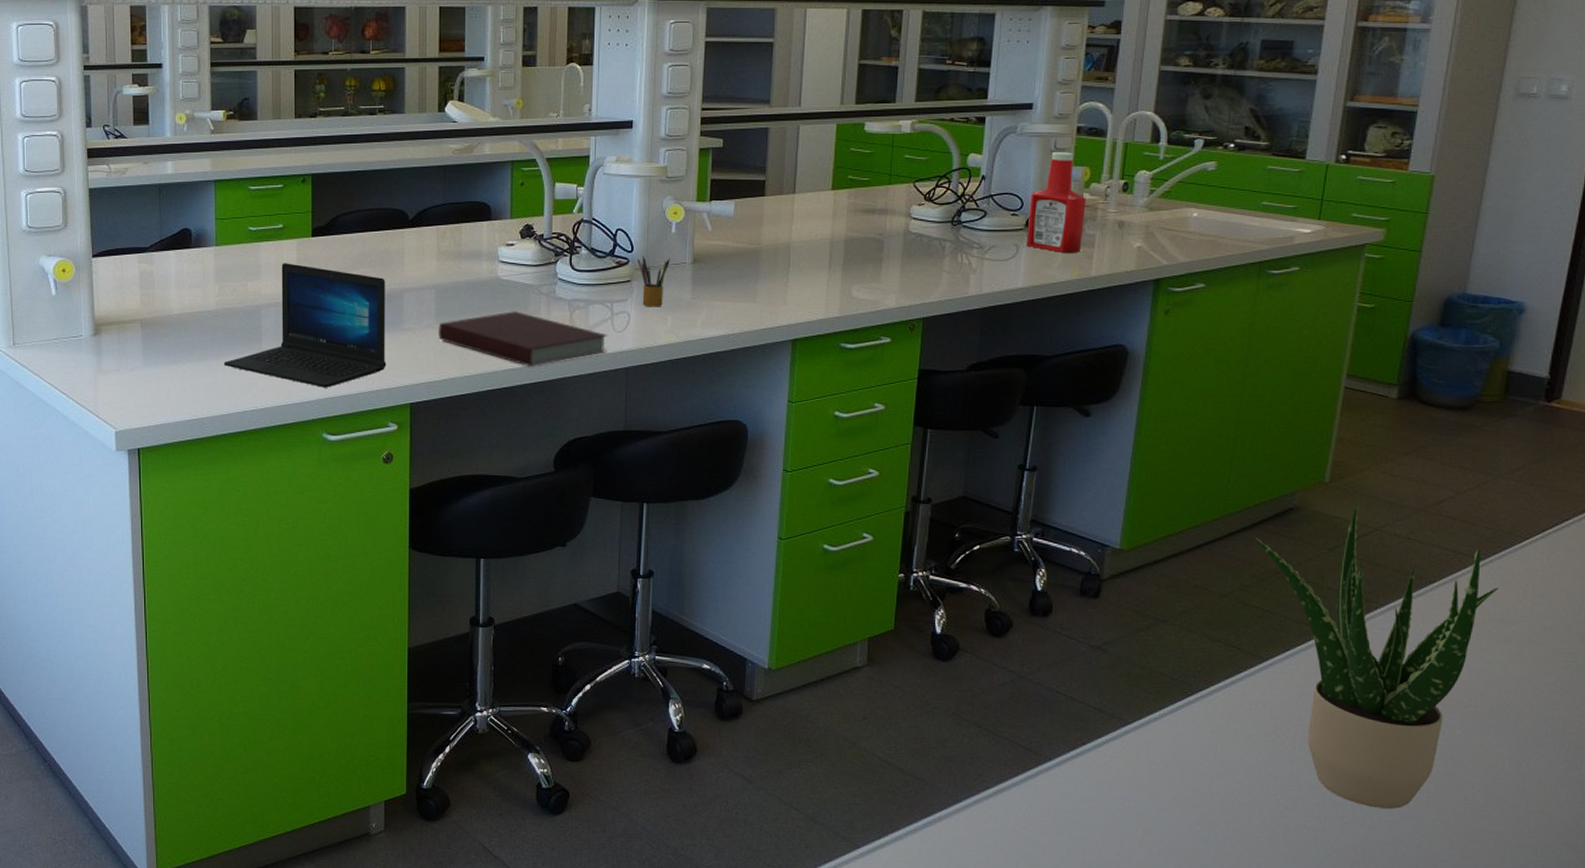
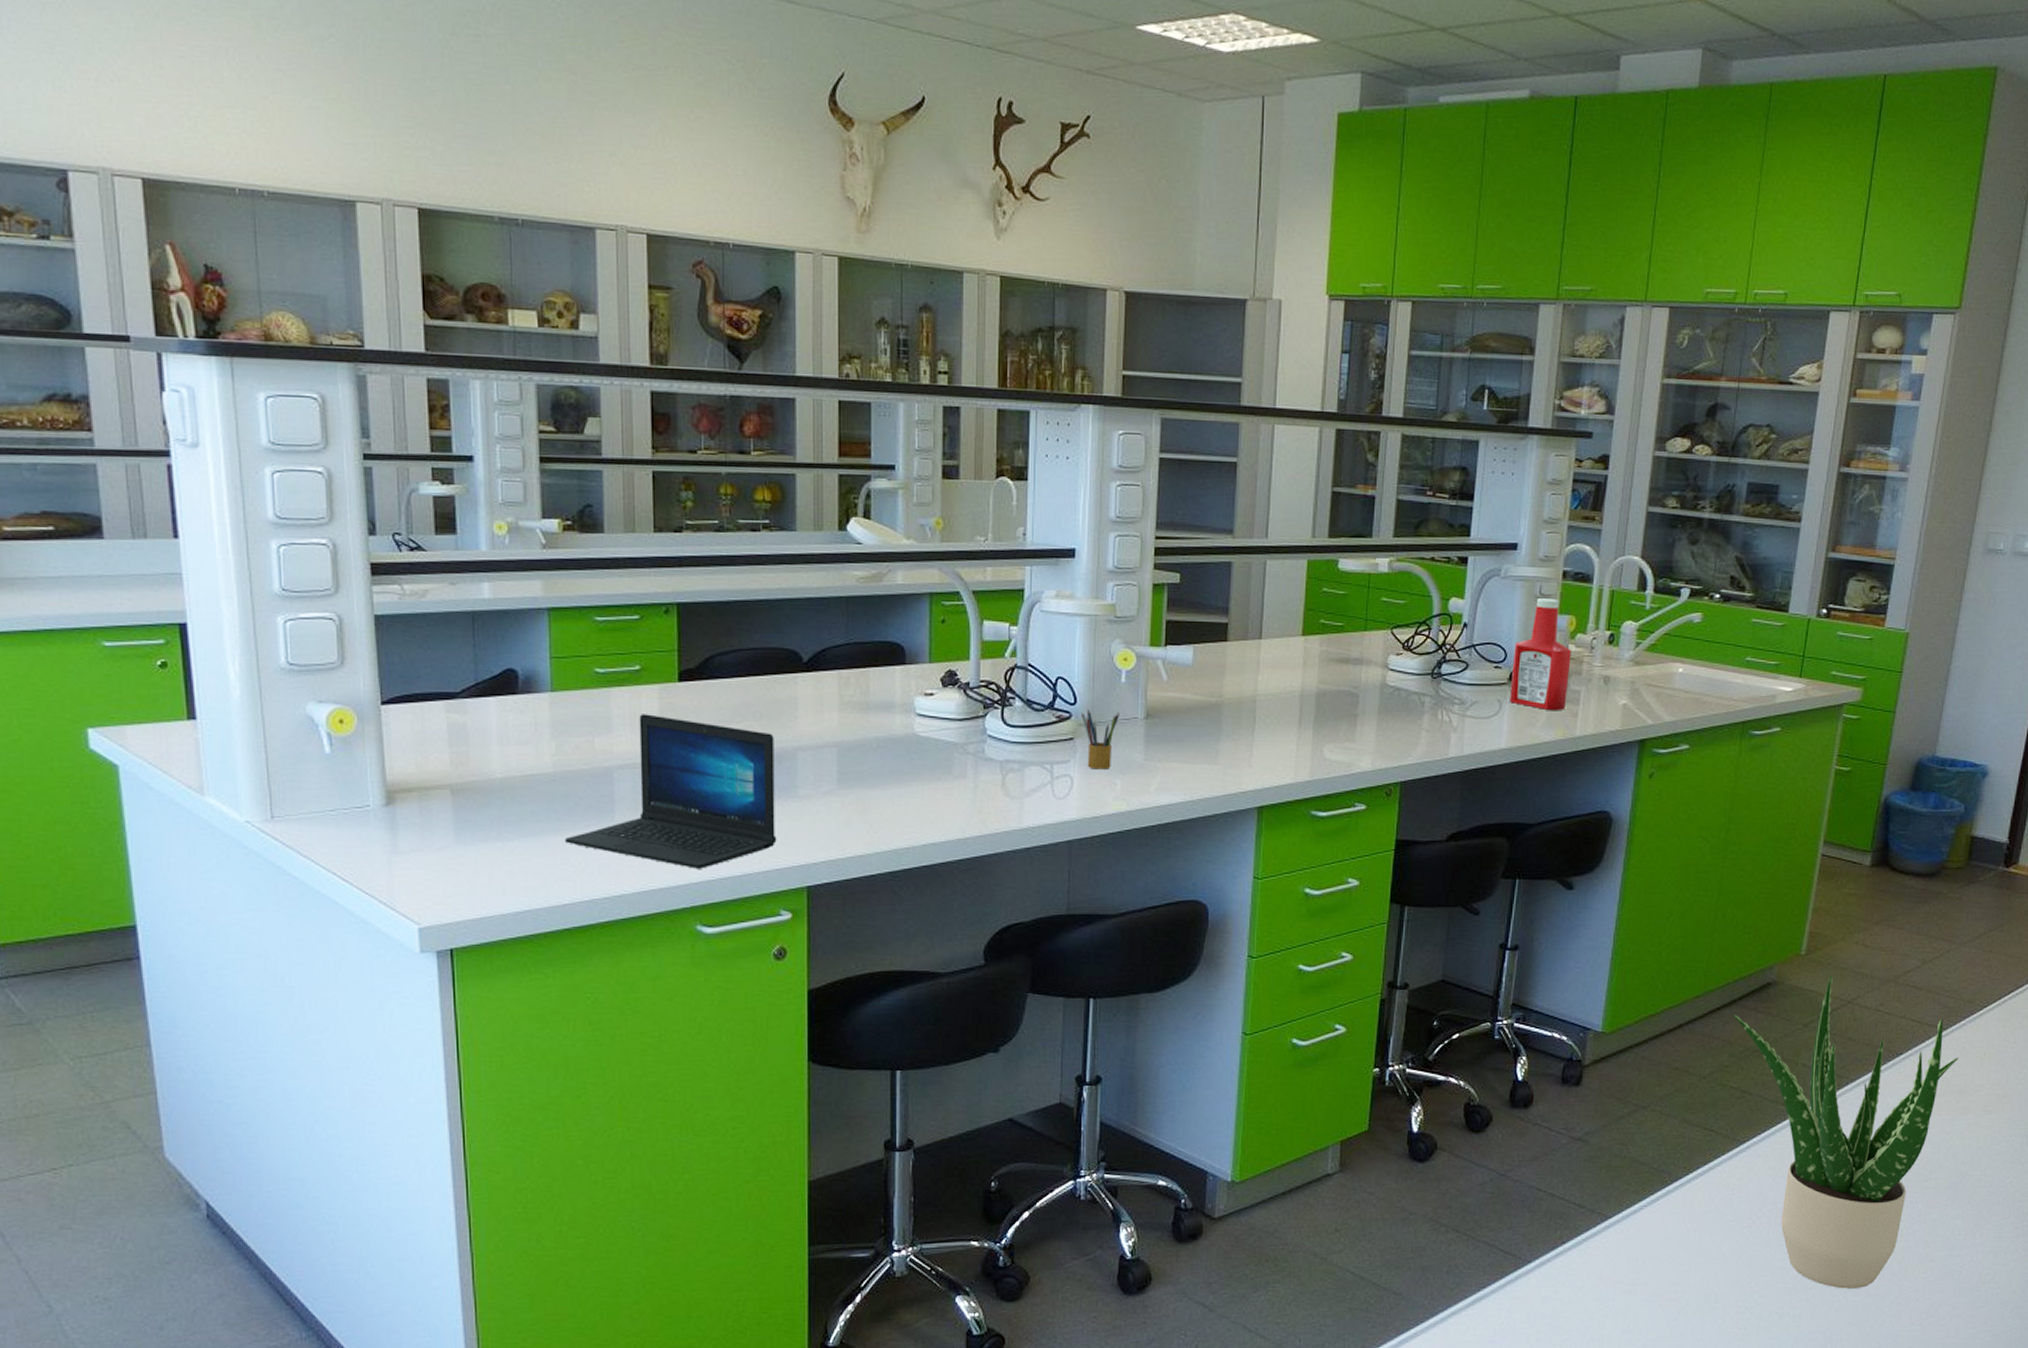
notebook: present [438,311,608,367] -> none [842,774,1048,841]

